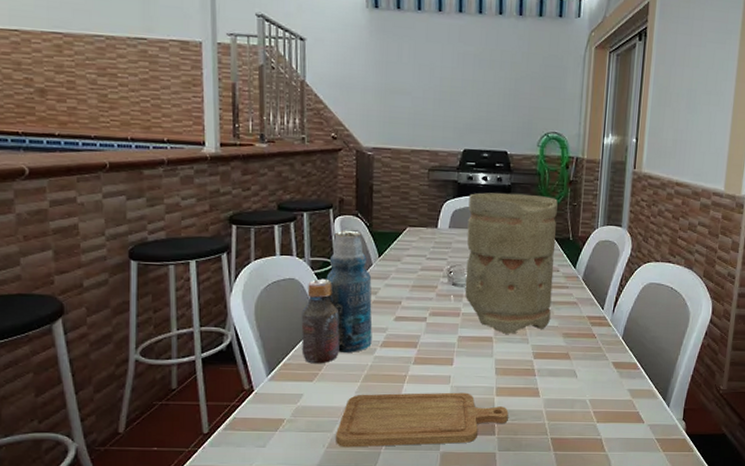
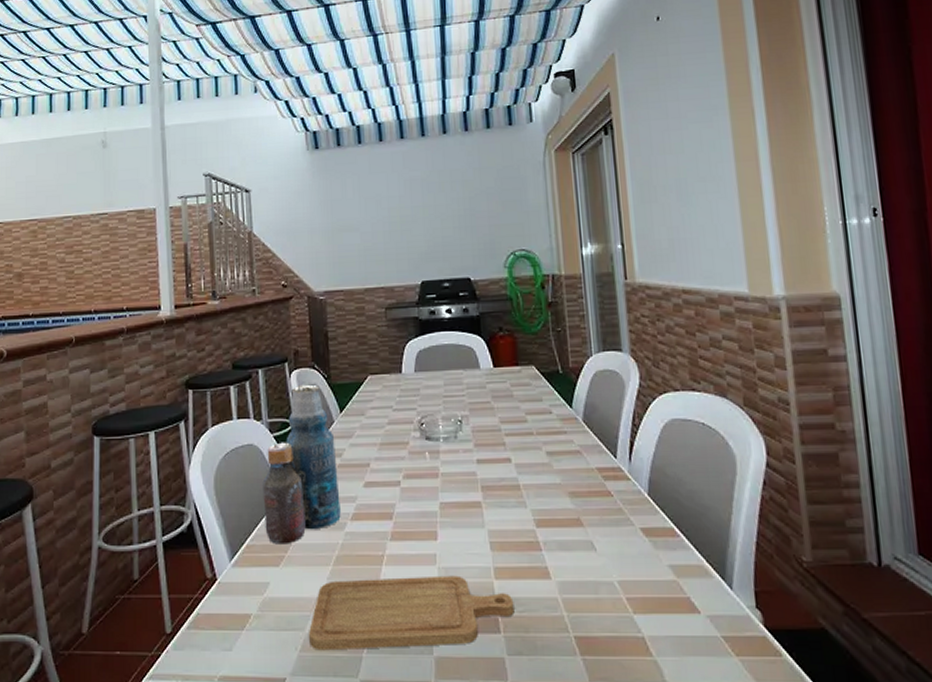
vase: present [465,192,558,334] -> none [433,323,550,497]

